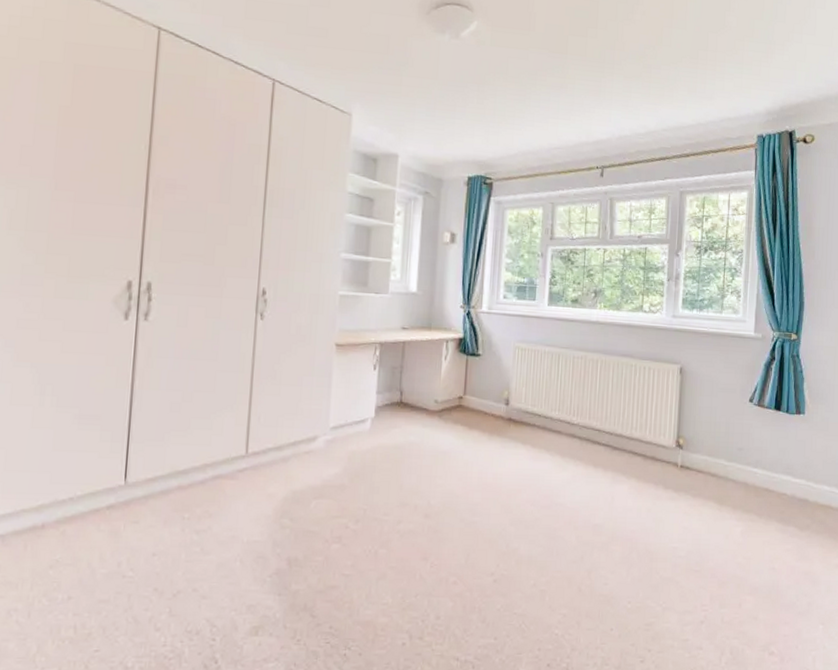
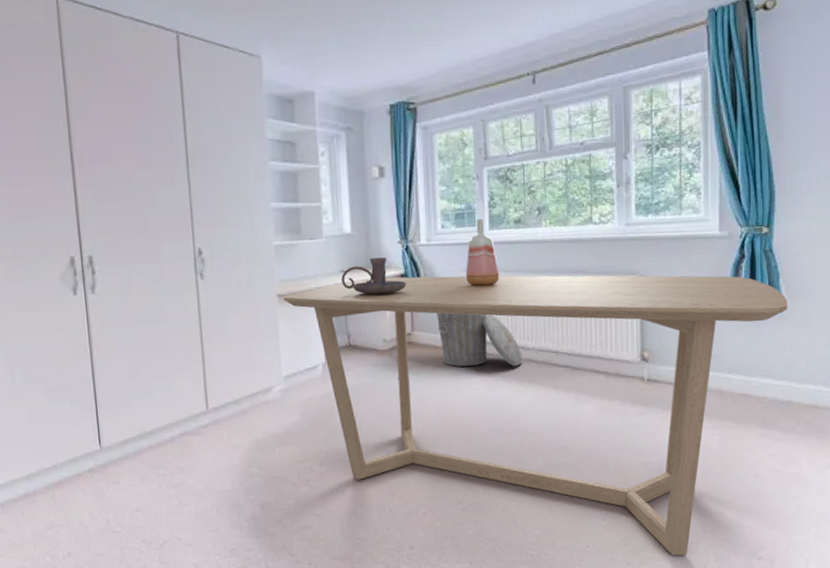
dining table: none [341,339,810,645] -> present [283,275,788,556]
candle holder: none [401,319,464,357] -> present [341,257,407,296]
trash can: none [489,379,567,441] -> present [437,312,523,367]
vase: none [520,294,554,360] -> present [465,219,500,287]

